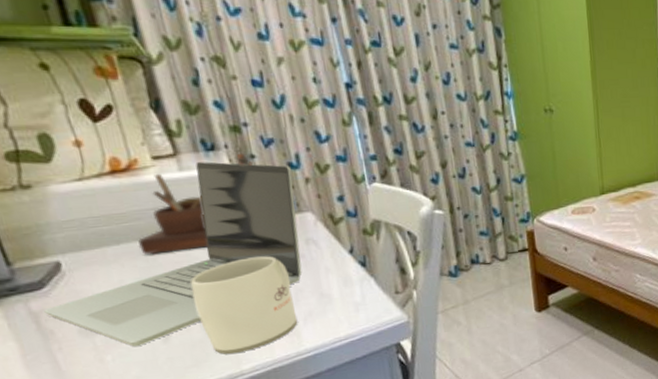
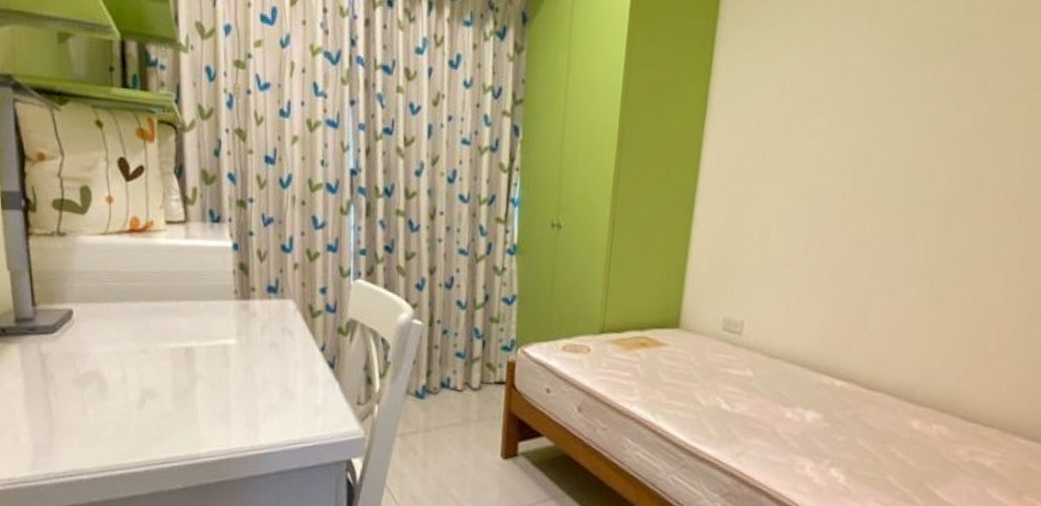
laptop: present [44,161,302,346] -> none [51,232,283,406]
desk organizer: present [138,153,295,255] -> none [137,228,280,319]
mug: present [190,256,298,354] -> none [171,337,260,435]

